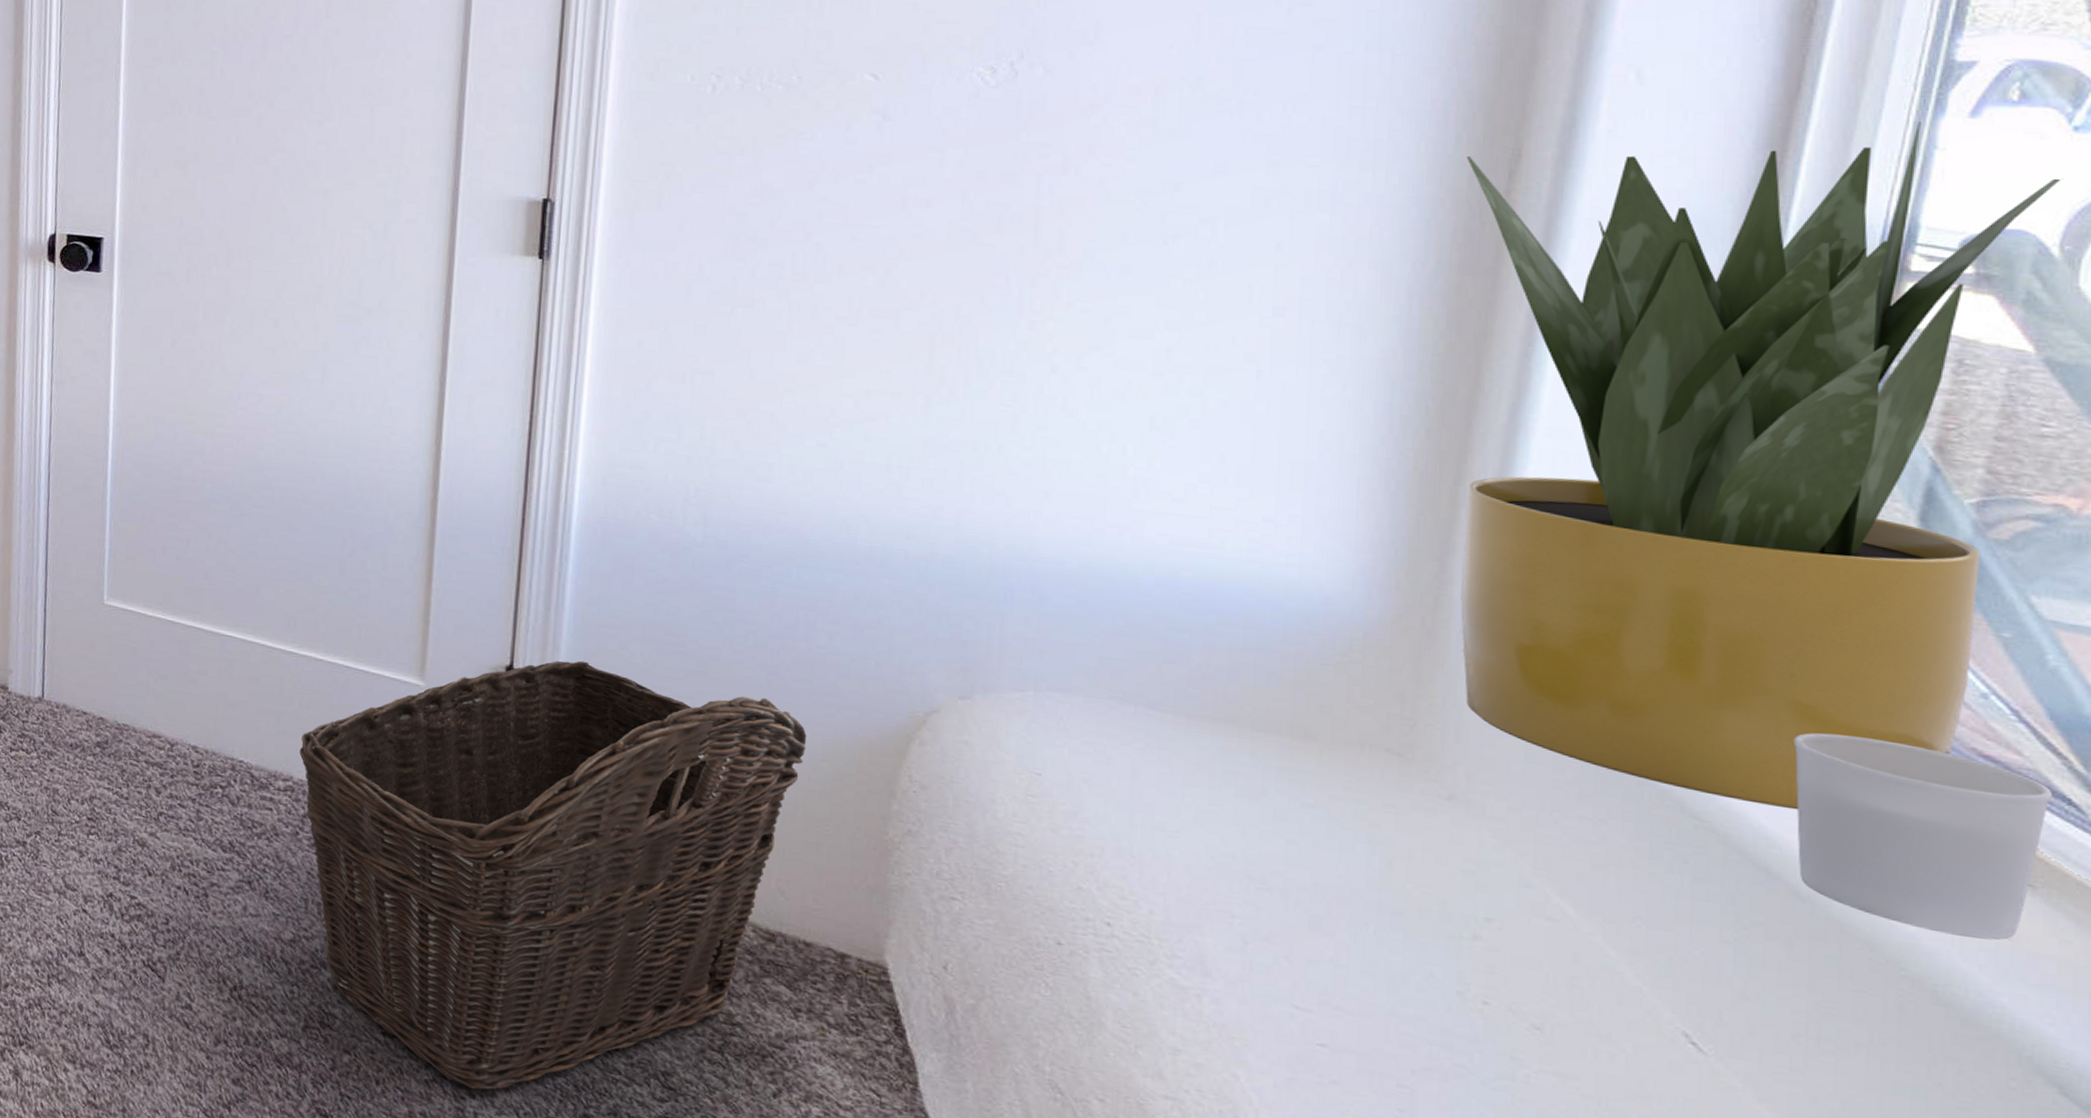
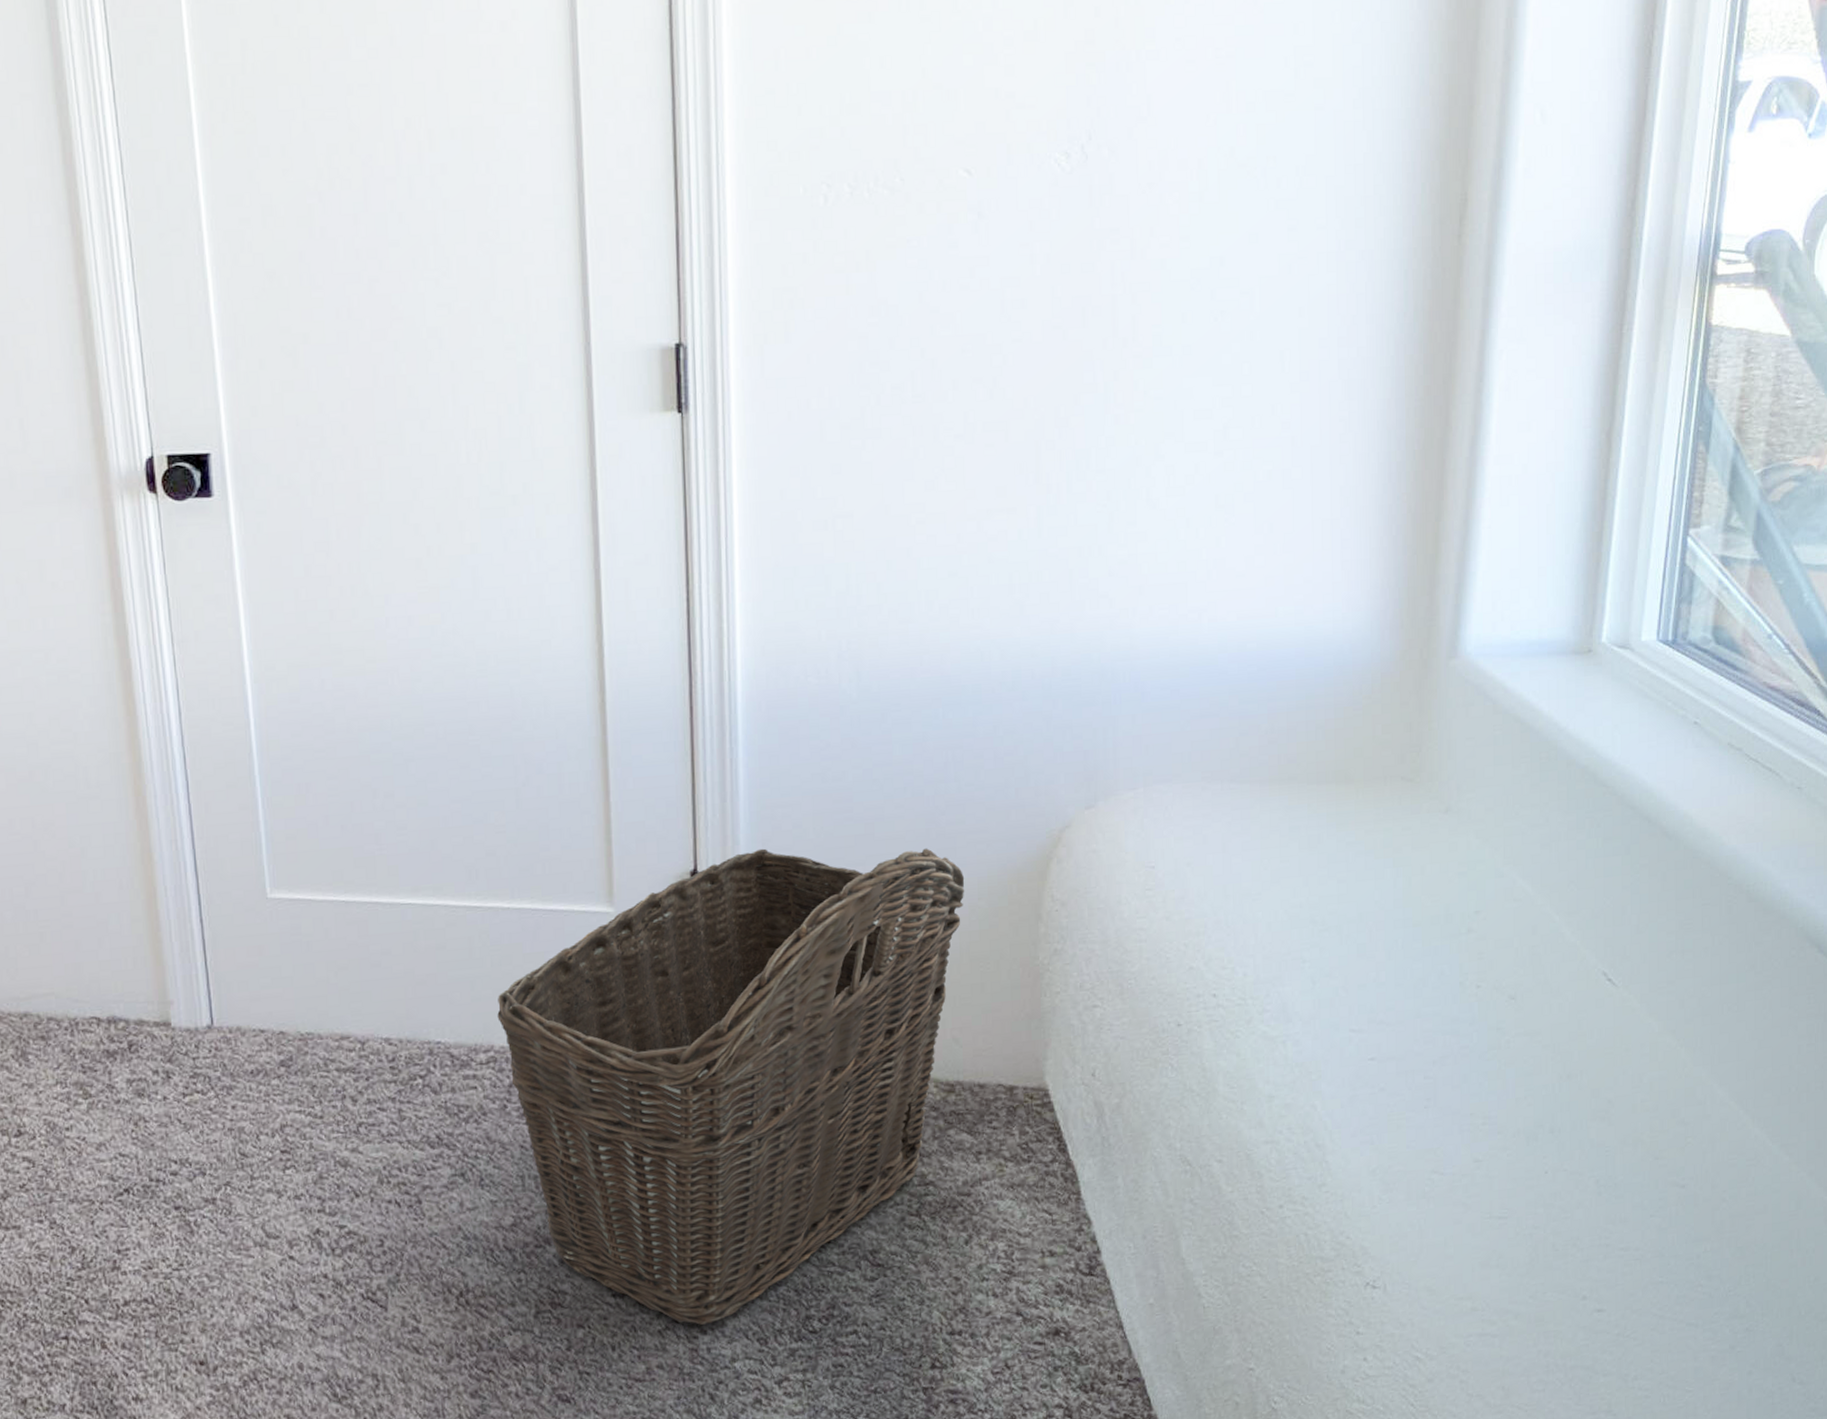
planter: present [1460,122,2064,811] -> none [1430,139,1804,764]
candle holder: present [1792,732,2053,941] -> none [1660,688,1810,842]

